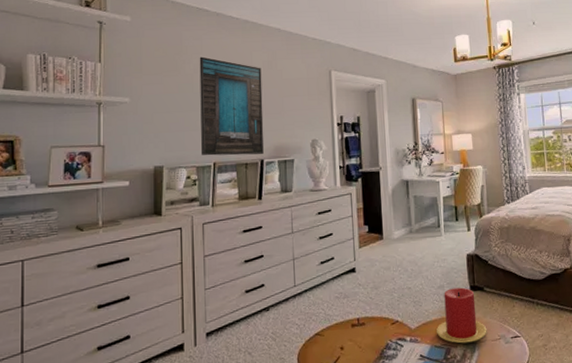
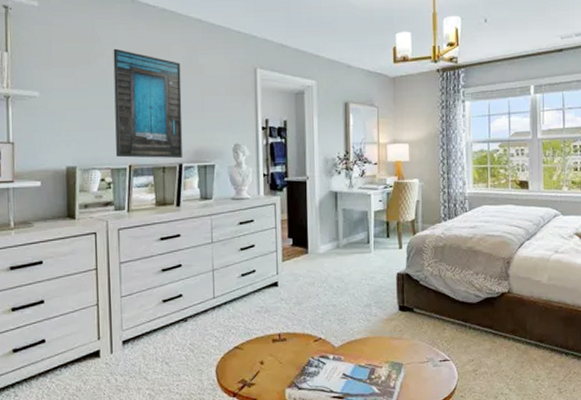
candle: present [437,287,487,344] -> none [361,307,415,364]

